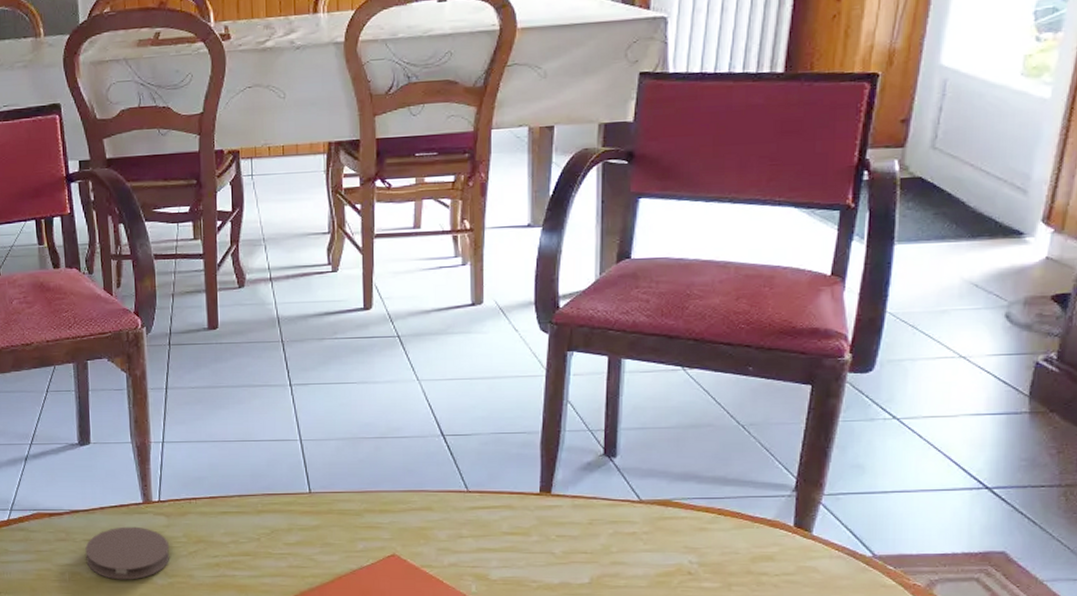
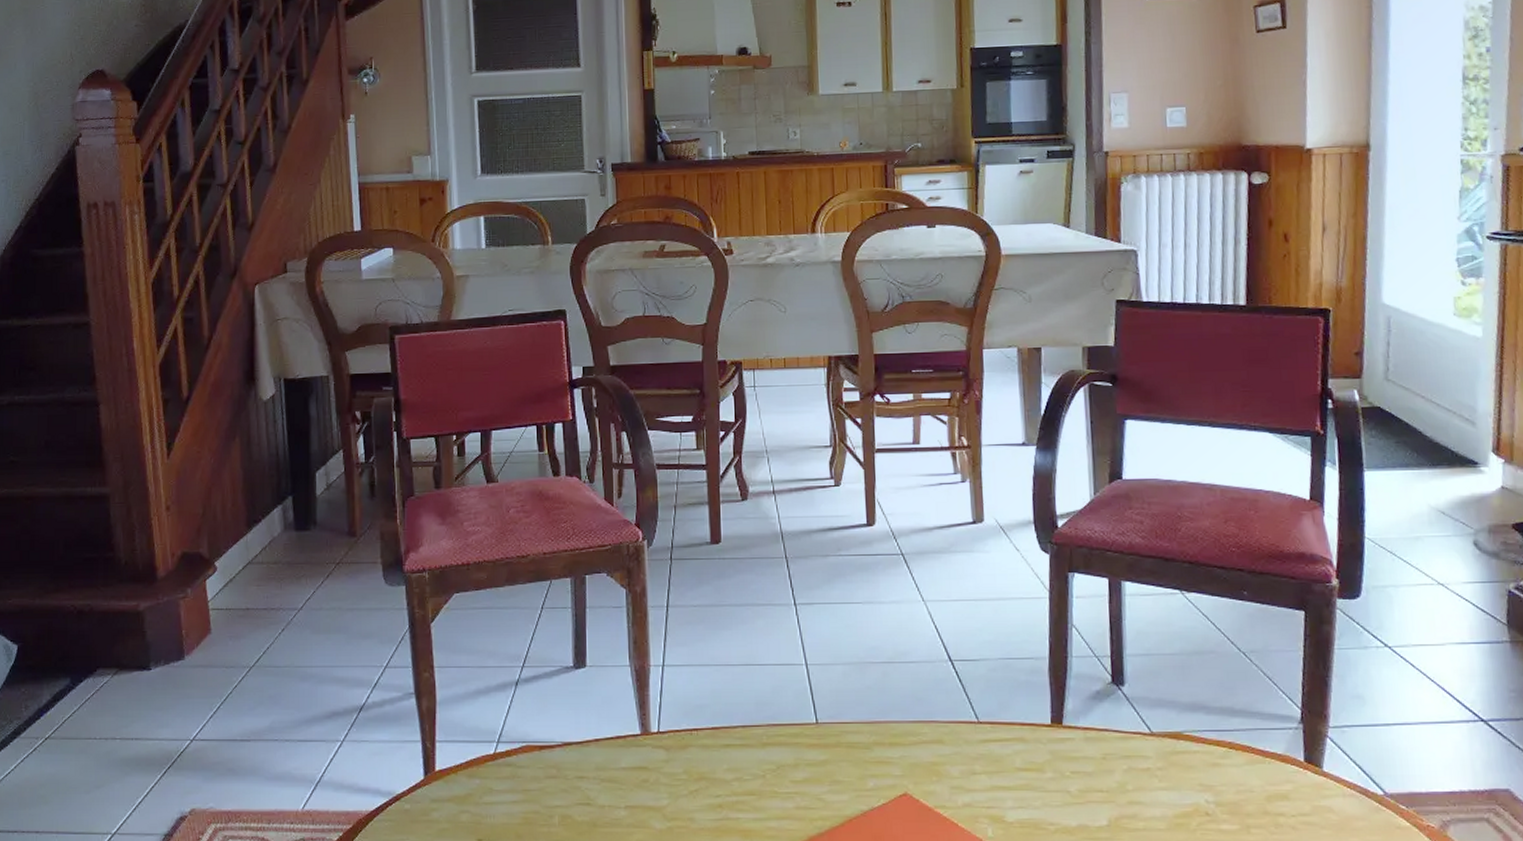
coaster: present [85,526,170,580] -> none [578,761,670,824]

